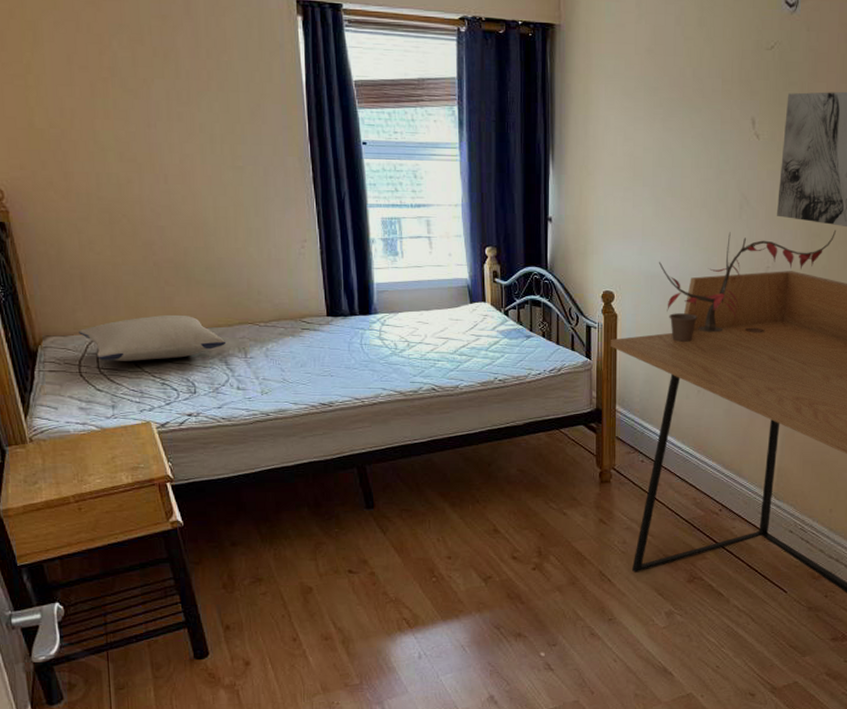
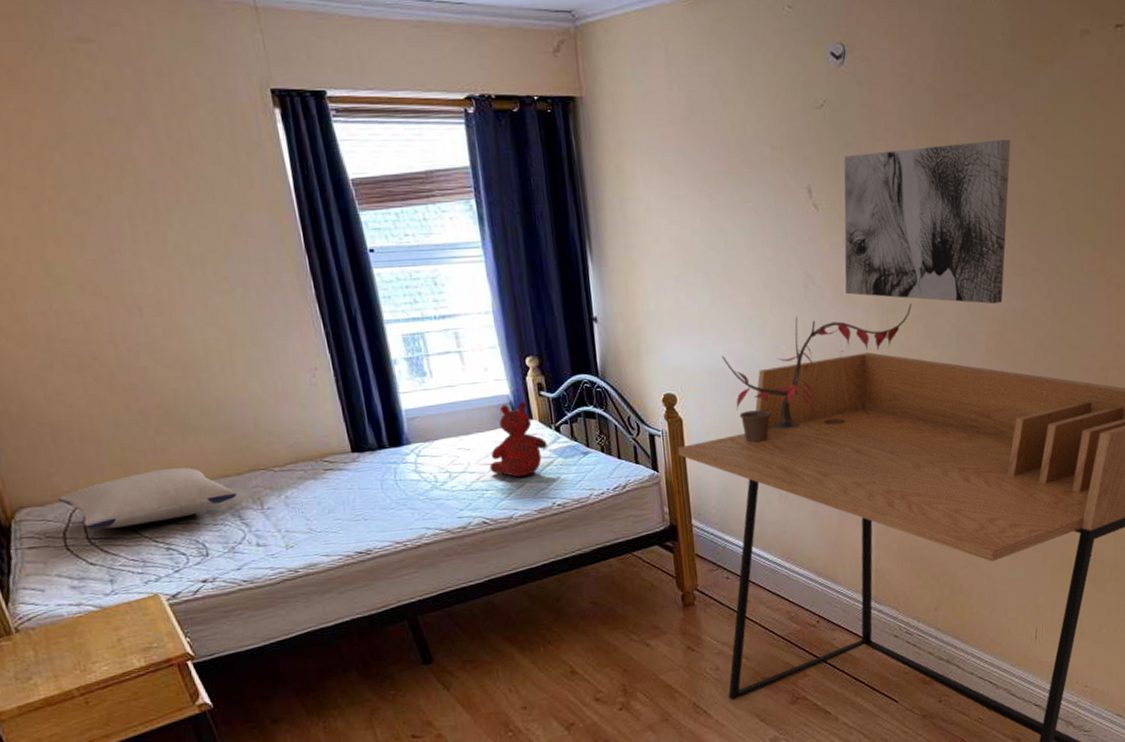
teddy bear: none [443,286,496,352] -> present [489,401,548,478]

